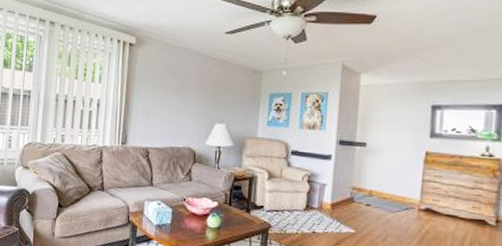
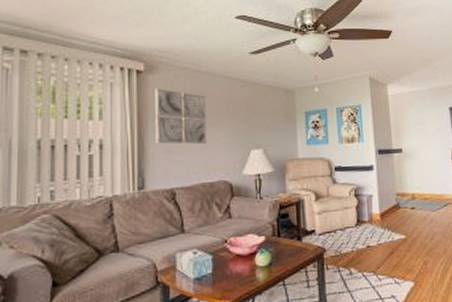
wall art: none [138,60,182,112] -> present [155,88,207,144]

